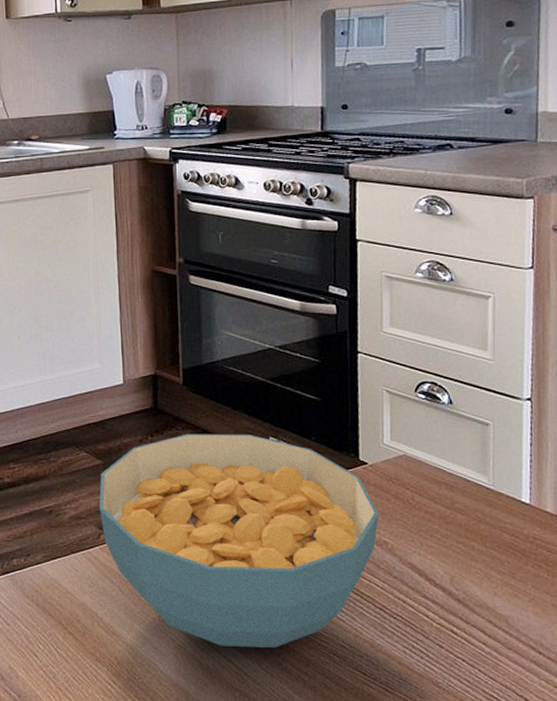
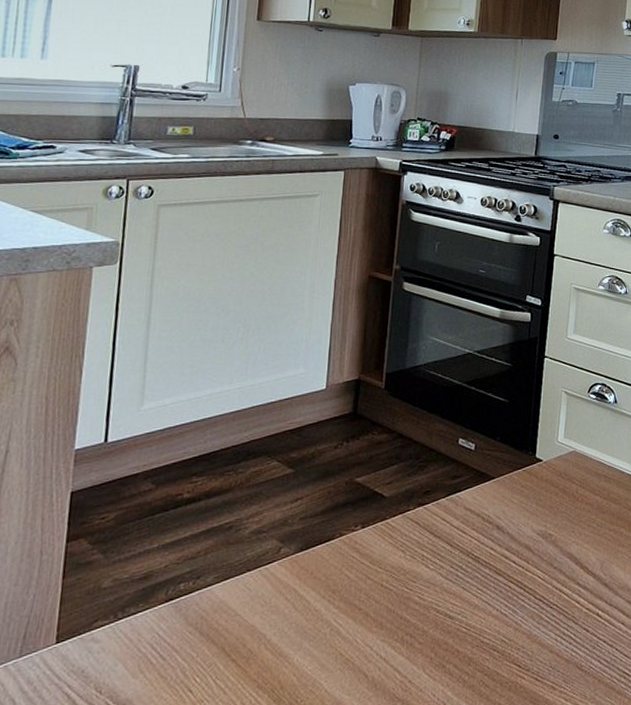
cereal bowl: present [99,433,379,648] -> none [283,436,548,655]

